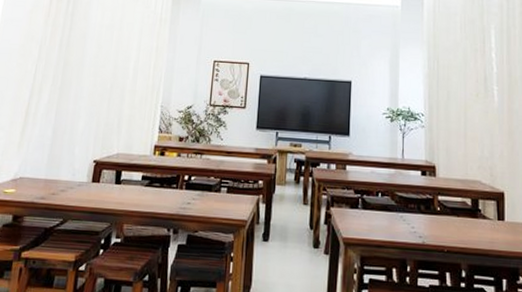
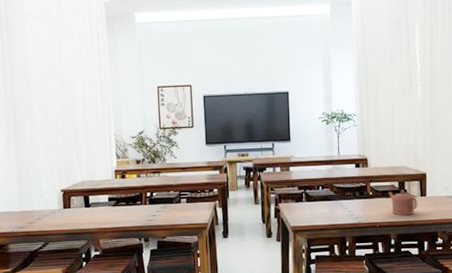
teapot: none [460,209,494,242] -> present [389,190,417,216]

